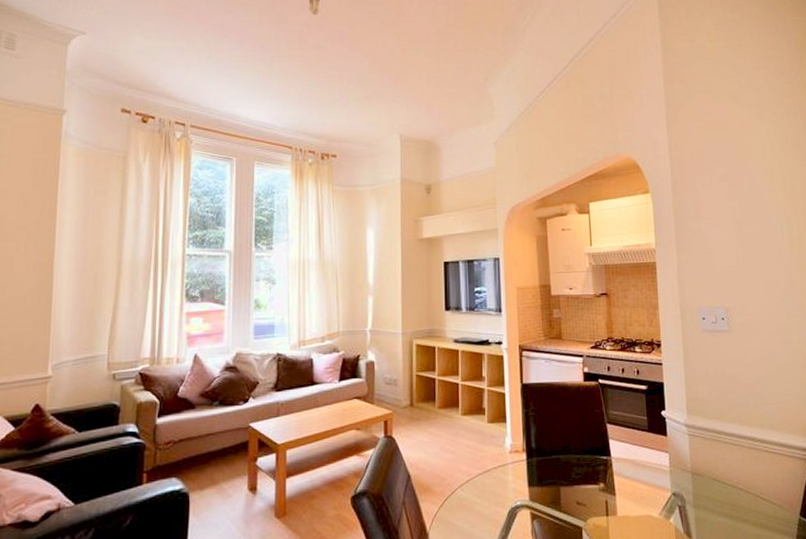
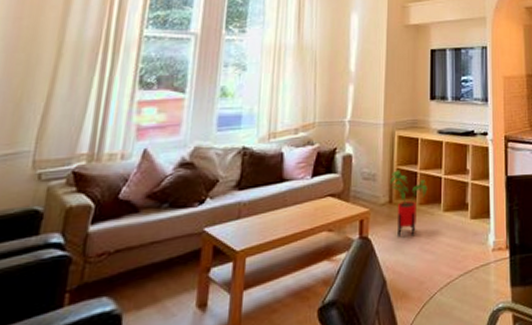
house plant: none [410,376,446,437] -> present [390,170,428,237]

